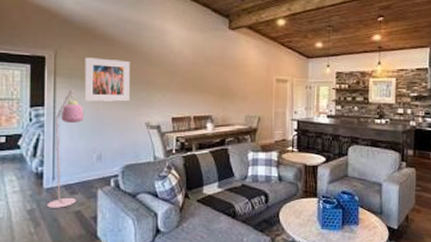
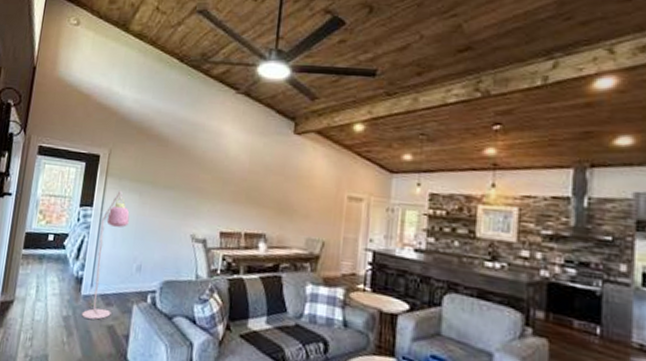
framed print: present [84,57,130,102] -> none [132,158,182,209]

